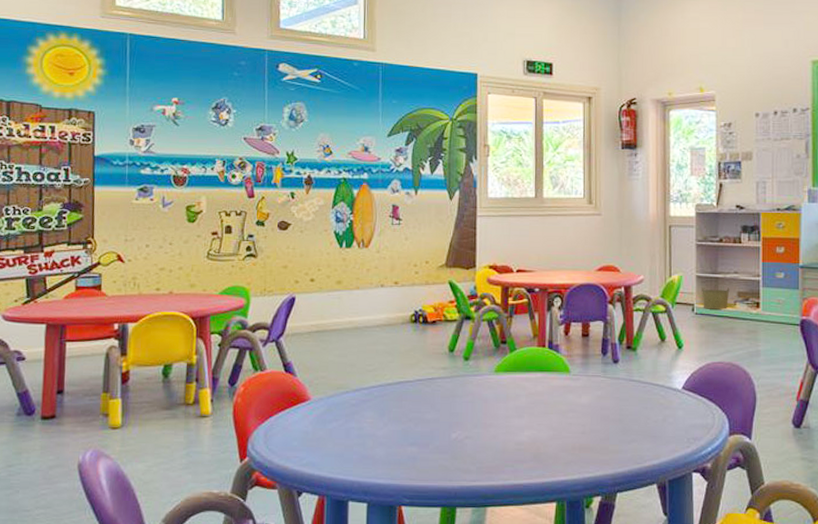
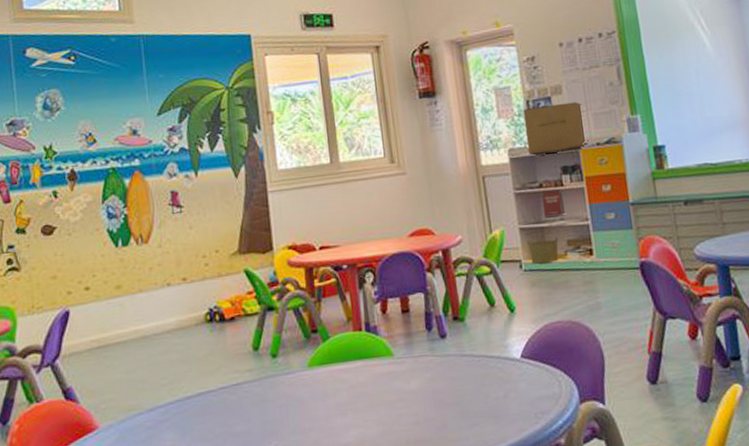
box: none [713,168,769,213] -> present [523,102,588,156]
books: none [721,245,740,269] -> present [542,189,565,217]

